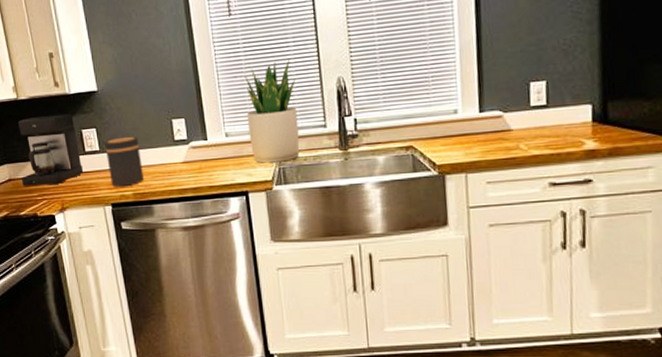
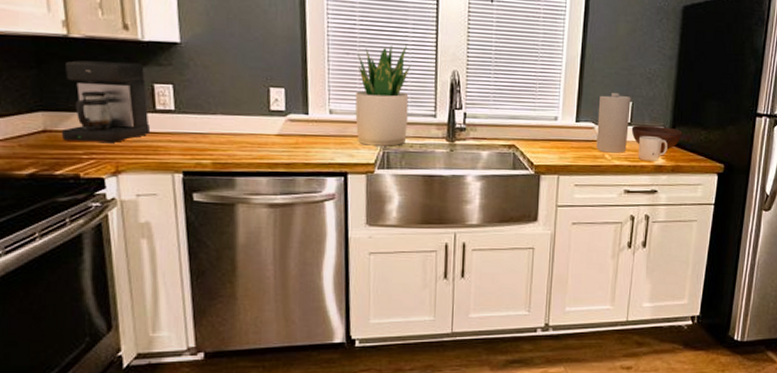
cylinder: present [104,137,145,188] -> none [182,99,229,154]
paper towel holder: none [504,72,546,143] -> present [596,92,631,153]
bowl: none [549,103,618,136] -> present [631,124,683,154]
mug: none [560,116,600,147] -> present [637,135,668,162]

